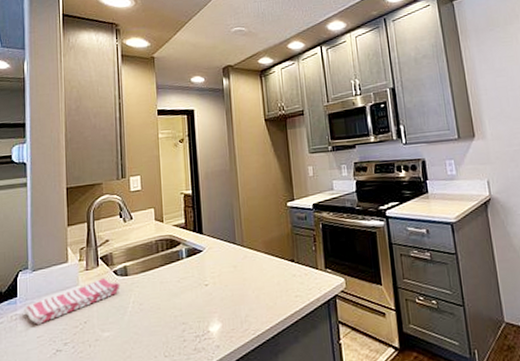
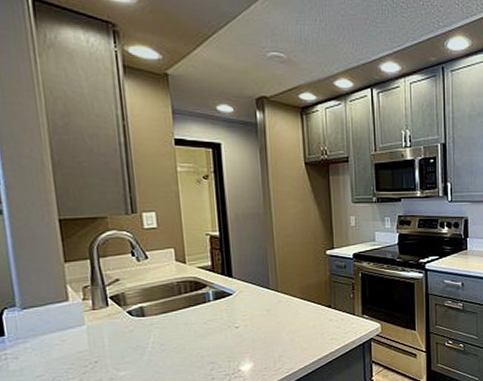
dish towel: present [23,277,120,324] -> none [14,317,137,364]

